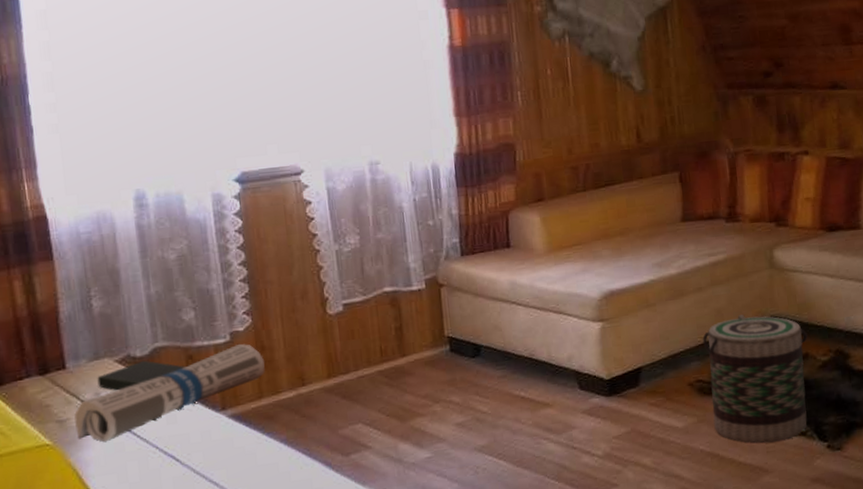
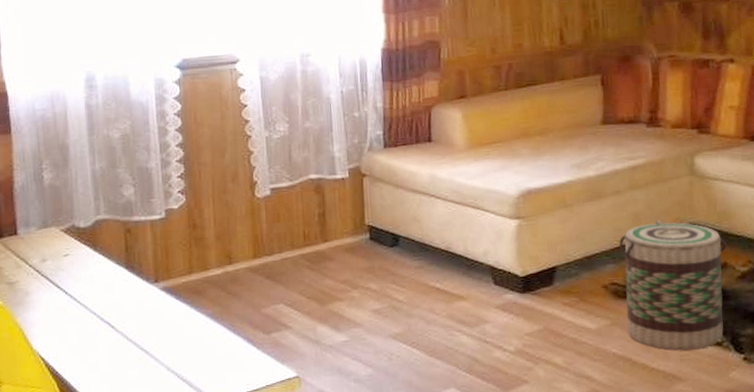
newspaper: present [73,343,265,443] -> none [22,220,196,306]
book: present [97,360,185,391] -> none [44,231,123,258]

